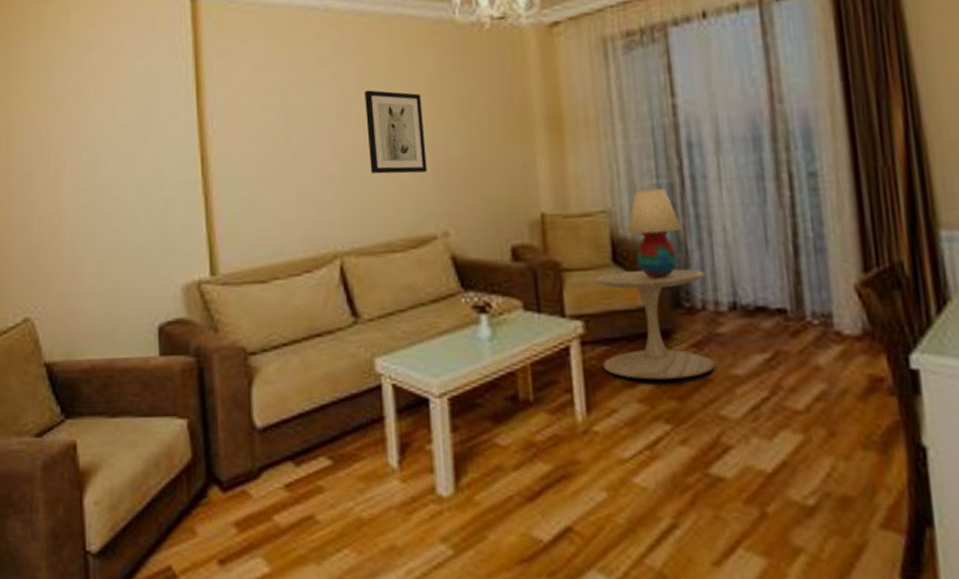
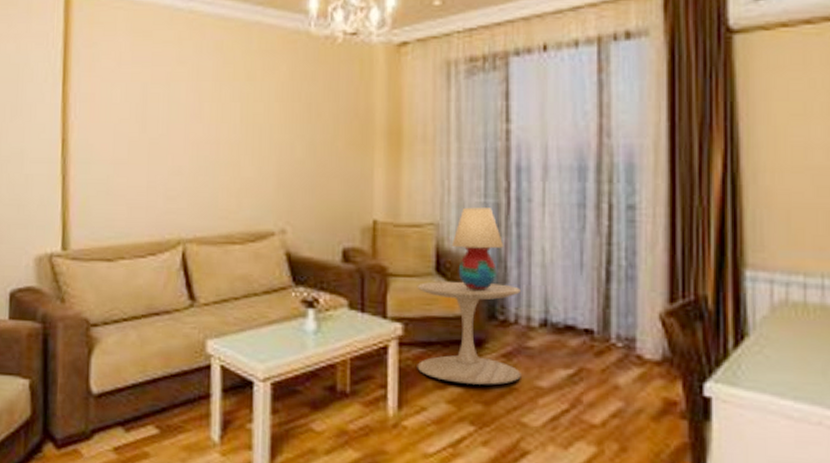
wall art: present [364,90,427,174] -> none [218,91,272,172]

